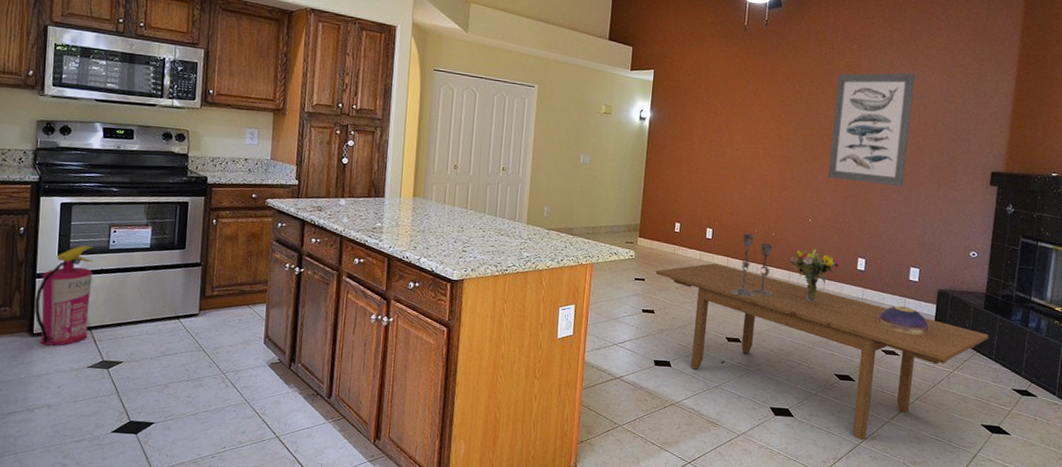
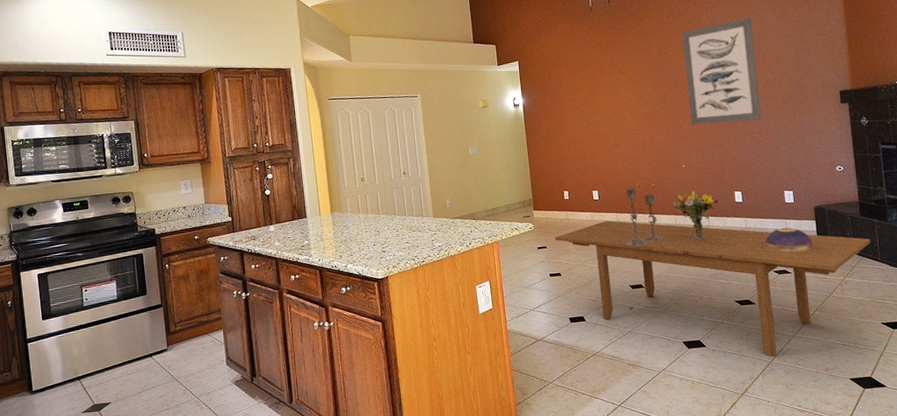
fire extinguisher: present [34,245,94,346] -> none [29,307,78,400]

